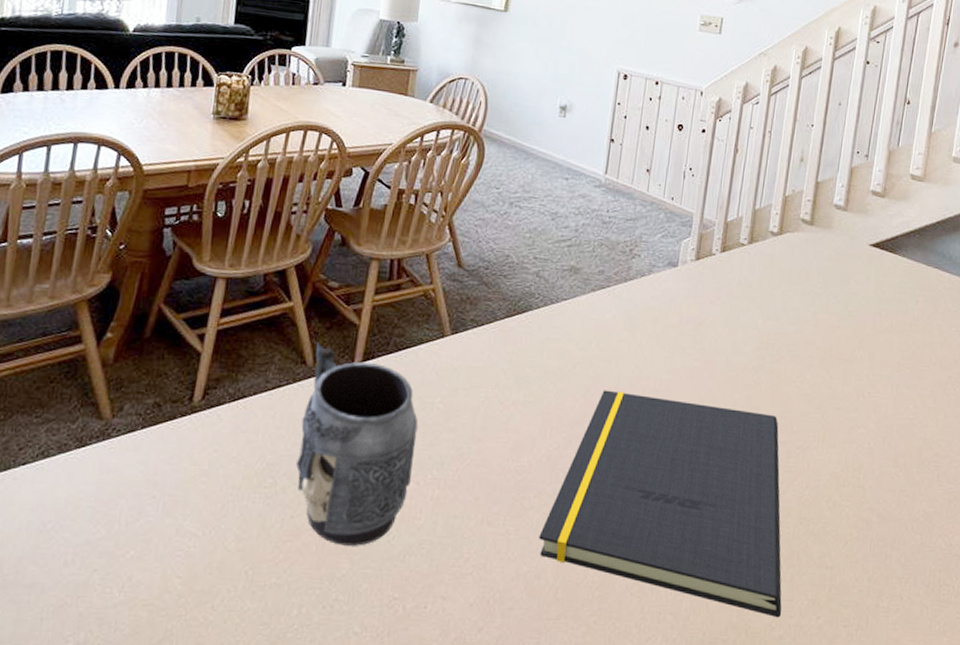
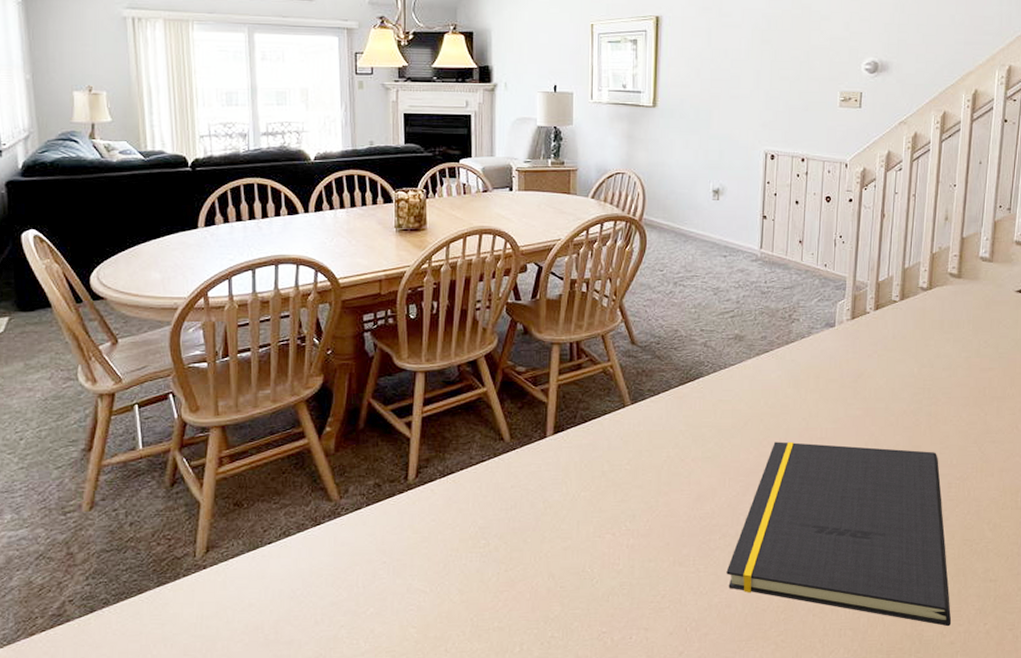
mug: present [296,341,419,546] -> none [505,419,609,592]

